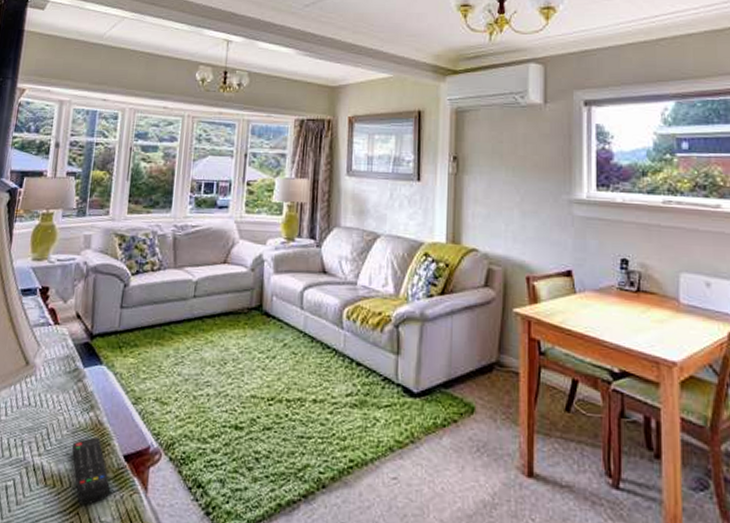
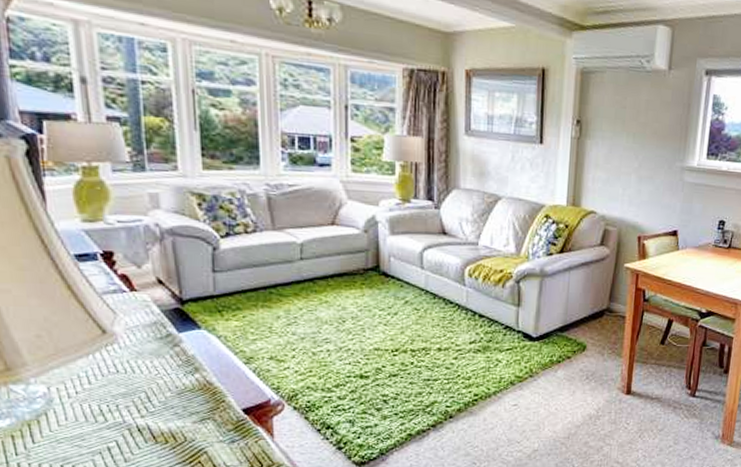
remote control: present [71,437,111,505] -> none [179,396,233,454]

